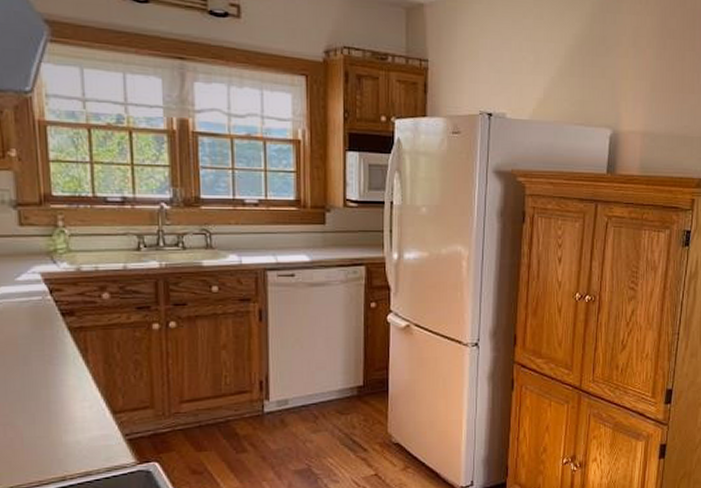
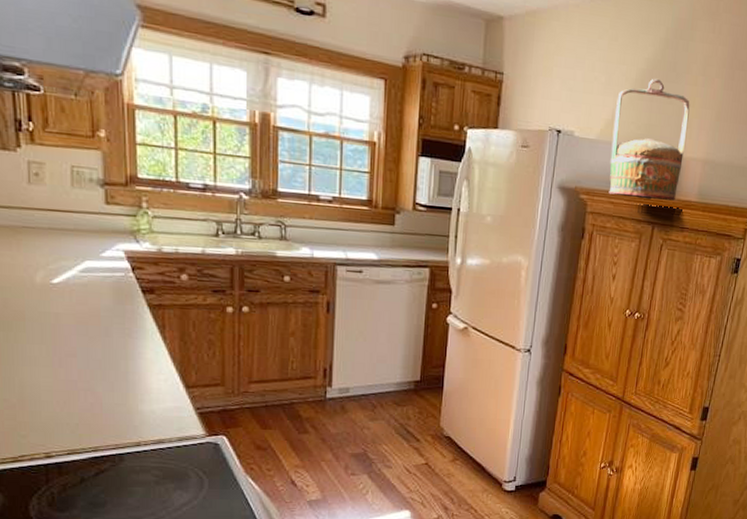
decorative basket: none [546,53,623,177] -> present [608,78,690,201]

